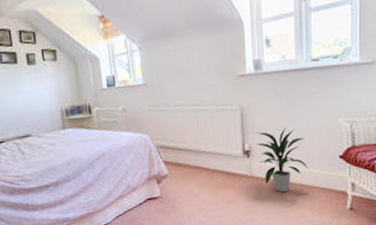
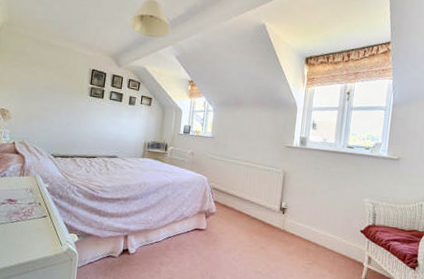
indoor plant: present [255,128,309,193] -> none [291,195,333,251]

